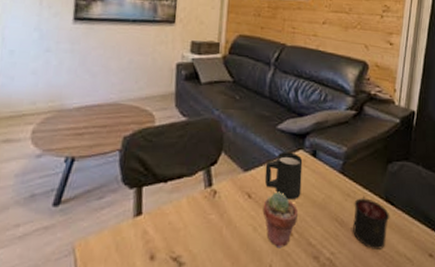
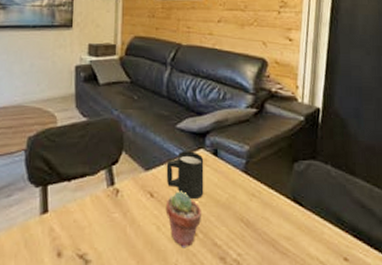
candle: present [353,195,390,249] -> none [259,195,299,252]

